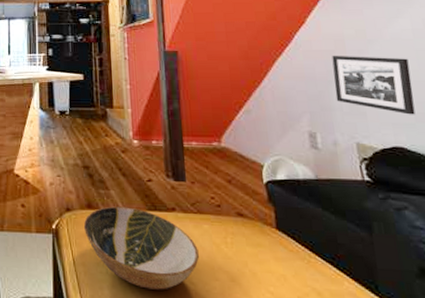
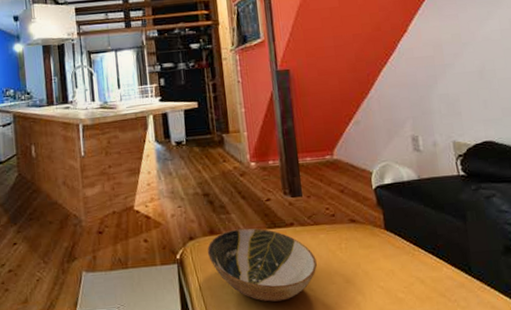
picture frame: present [332,55,416,115] -> none [431,58,503,111]

